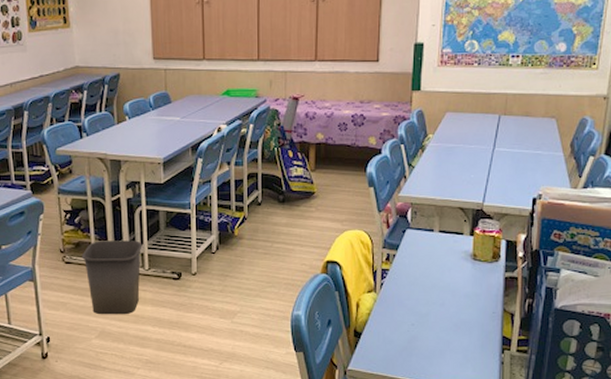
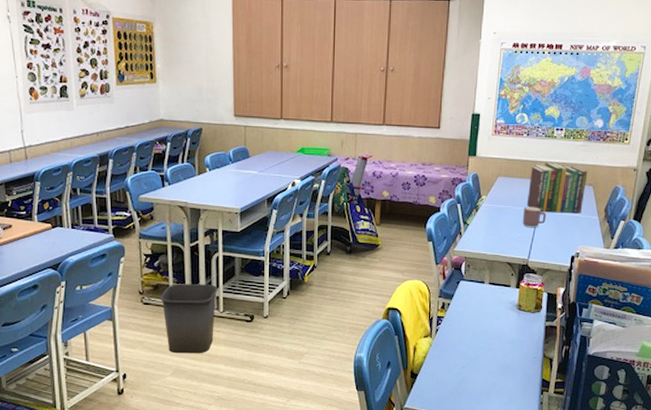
mug: none [475,144,502,168] -> present [522,206,546,228]
books: none [479,94,550,151] -> present [526,162,588,214]

